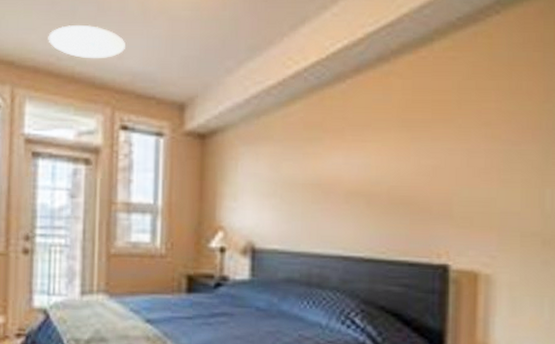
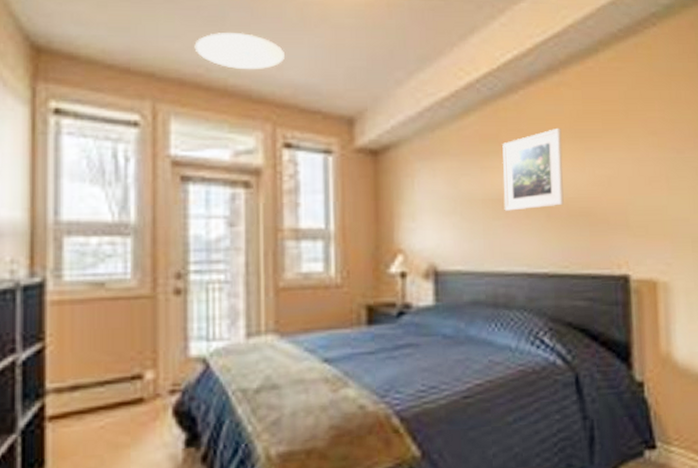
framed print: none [324,116,388,196] -> present [502,127,564,211]

